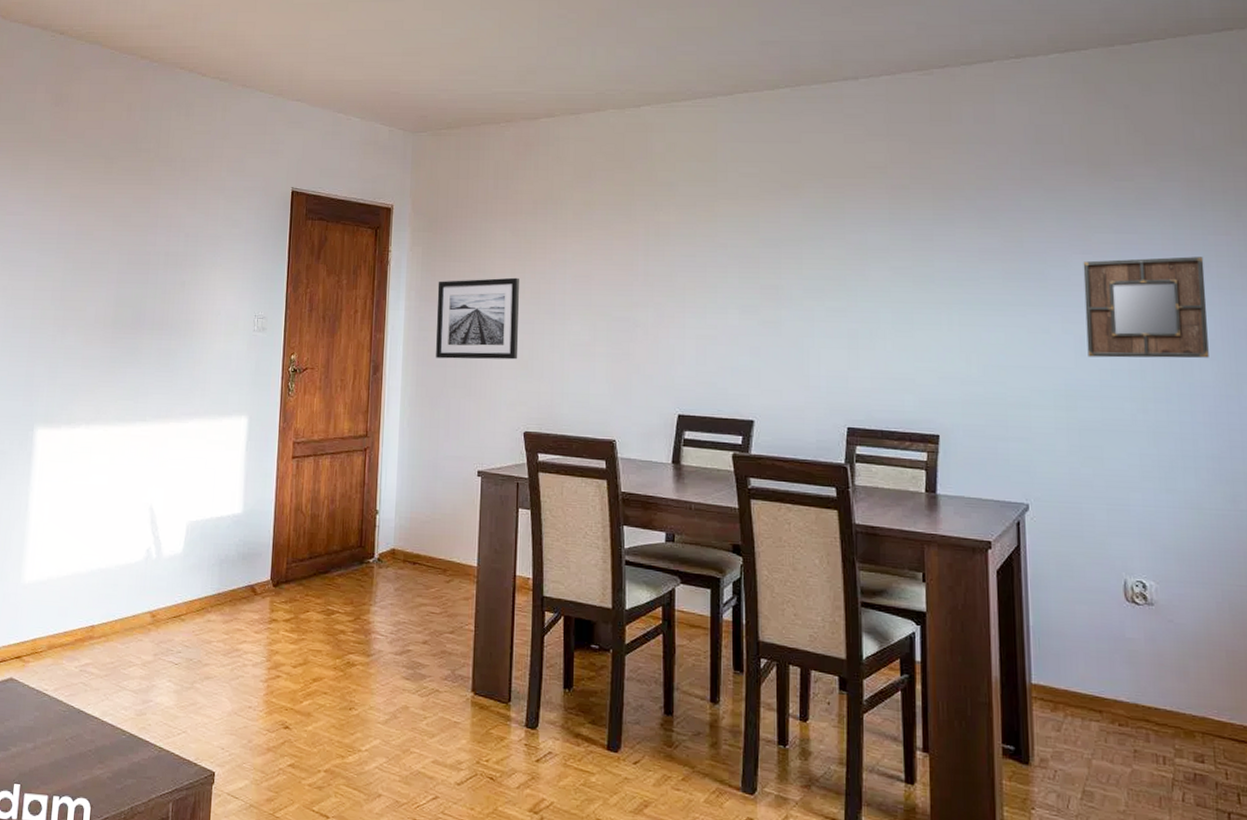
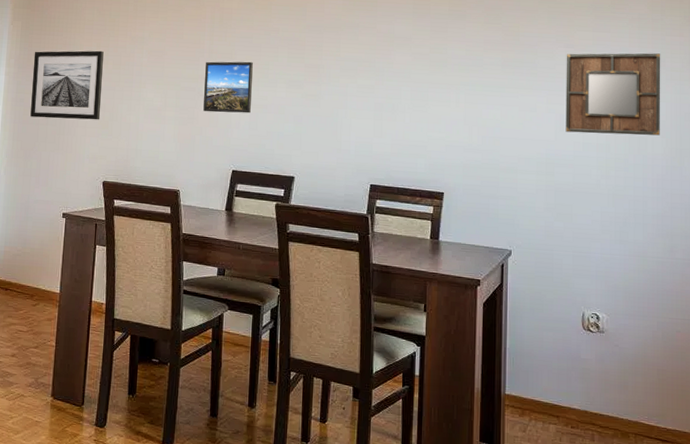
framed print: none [640,284,697,346] -> present [203,61,253,114]

